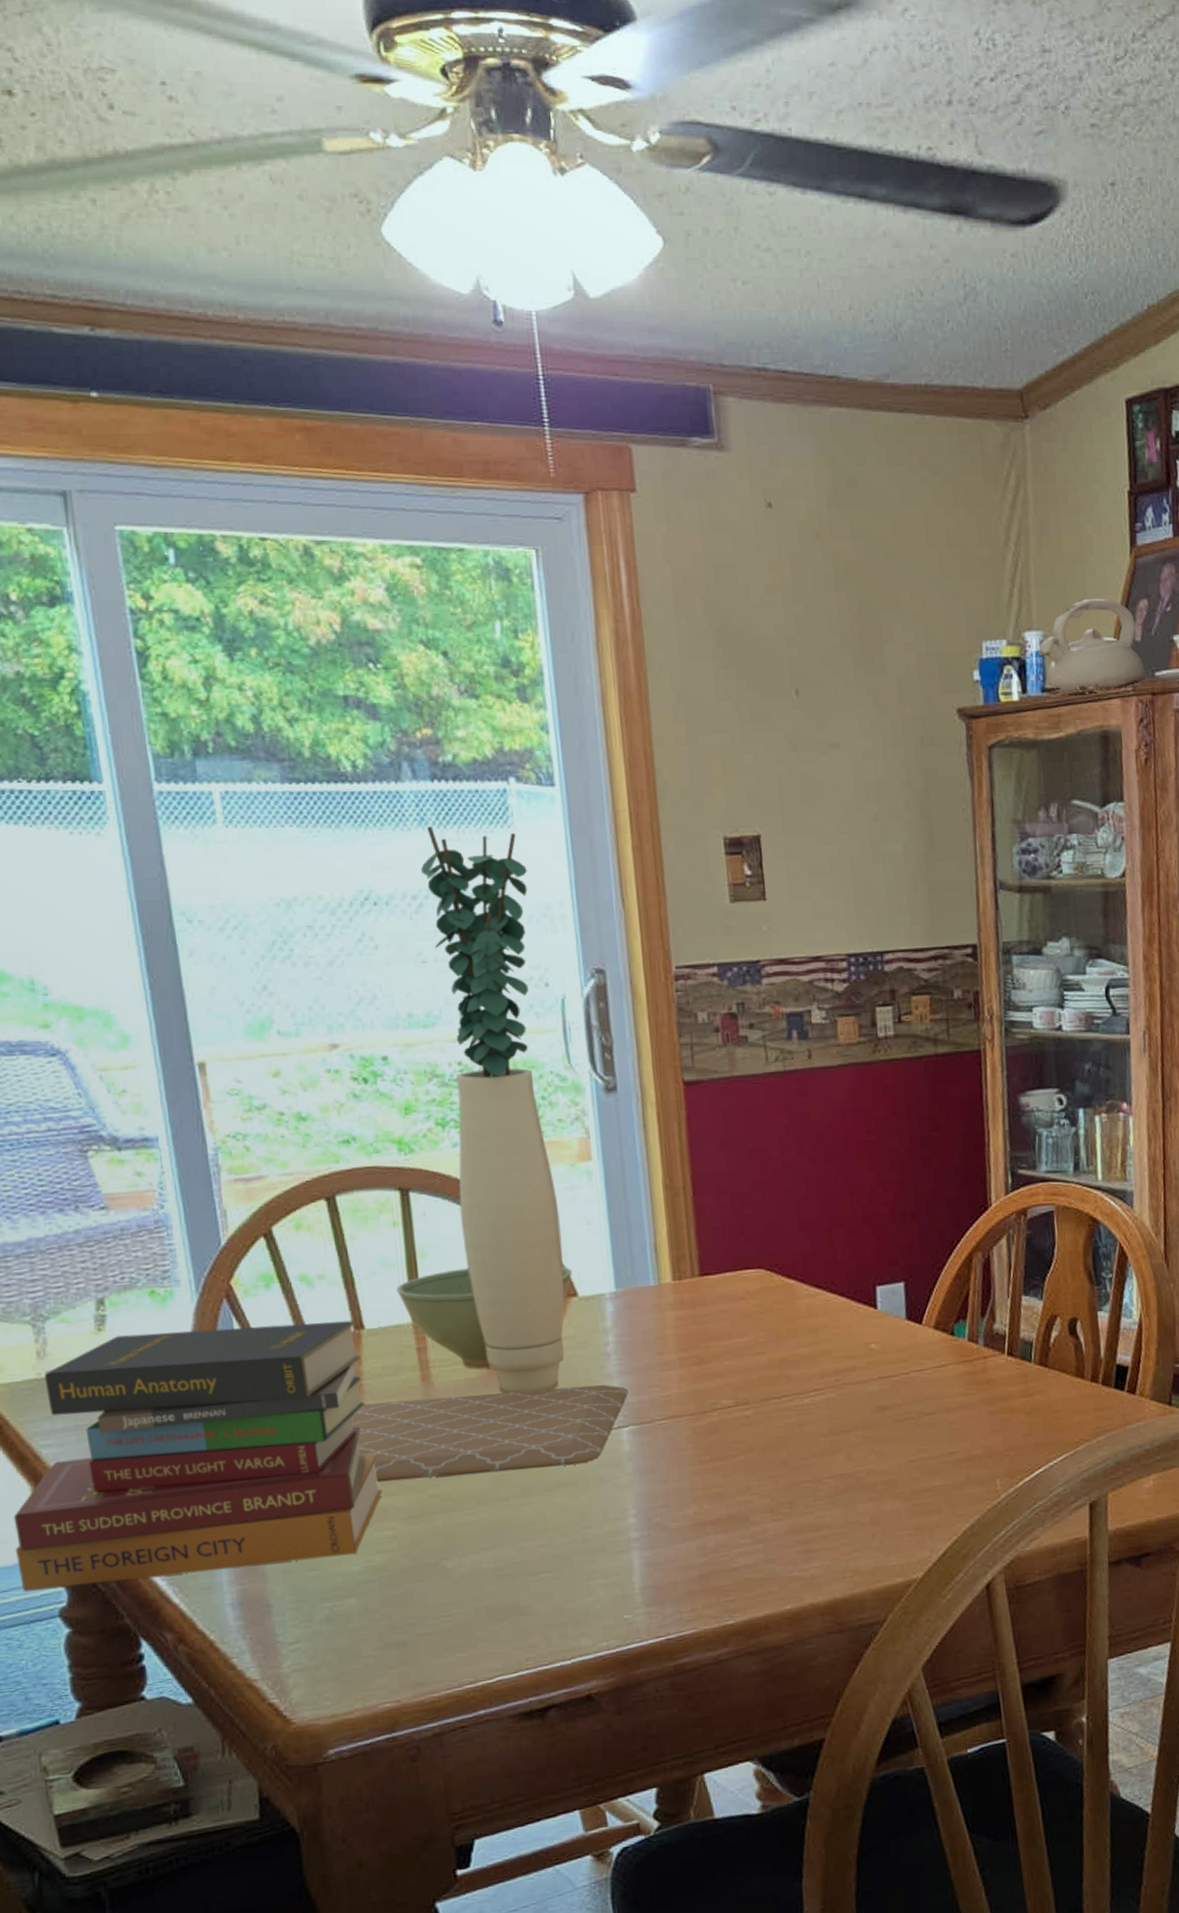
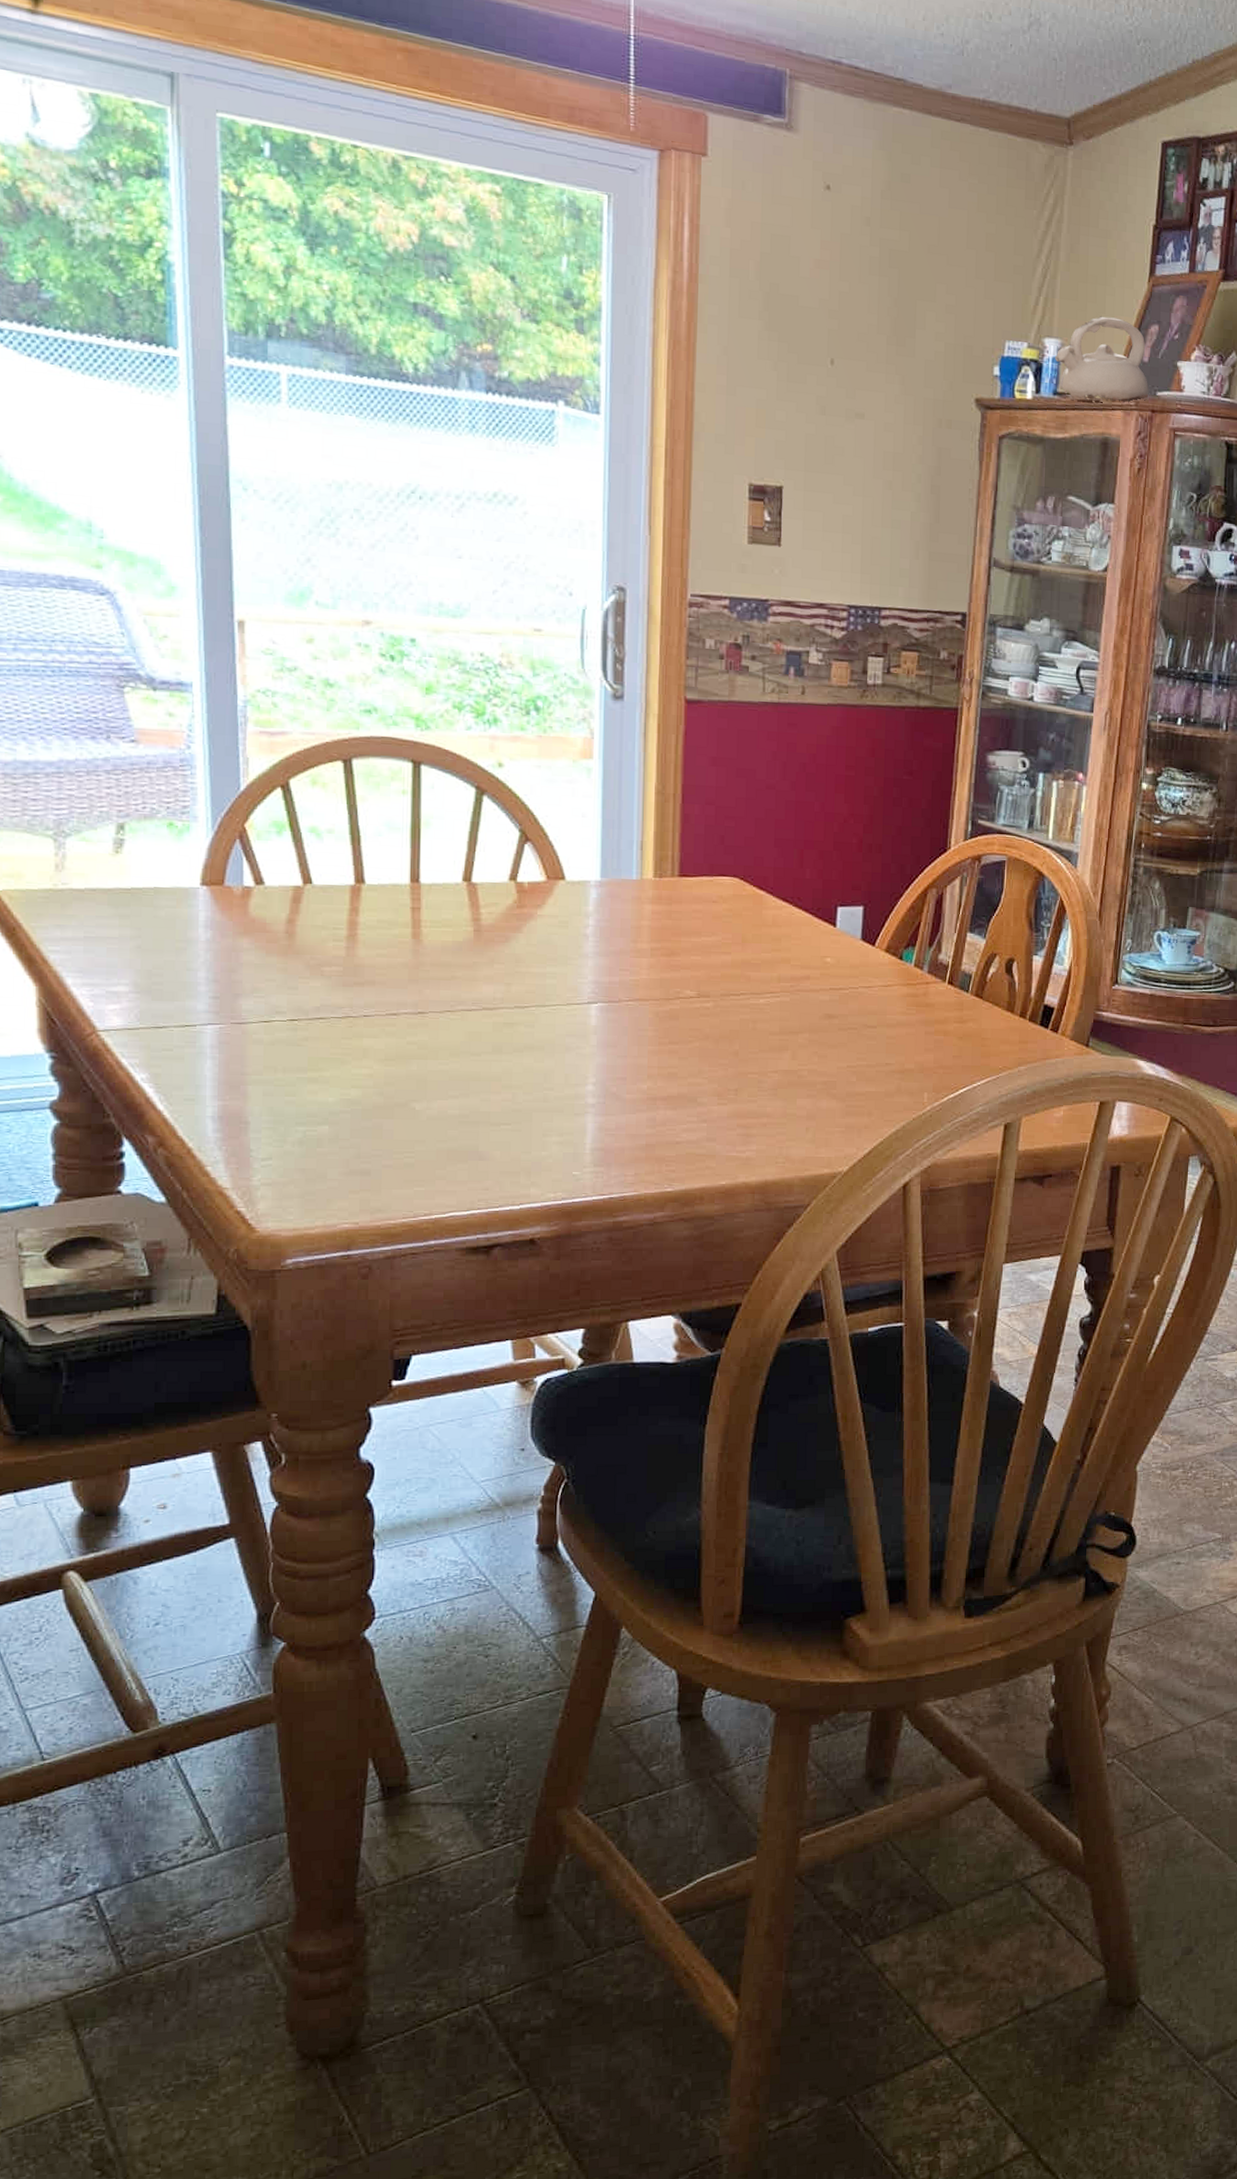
books: present [13,1320,383,1592] -> none [15,860,365,1086]
placemat: present [351,1384,628,1482] -> none [343,952,601,1031]
bowl: present [396,1266,572,1369] -> none [399,840,562,934]
vase: present [421,826,565,1394] -> none [465,434,565,961]

